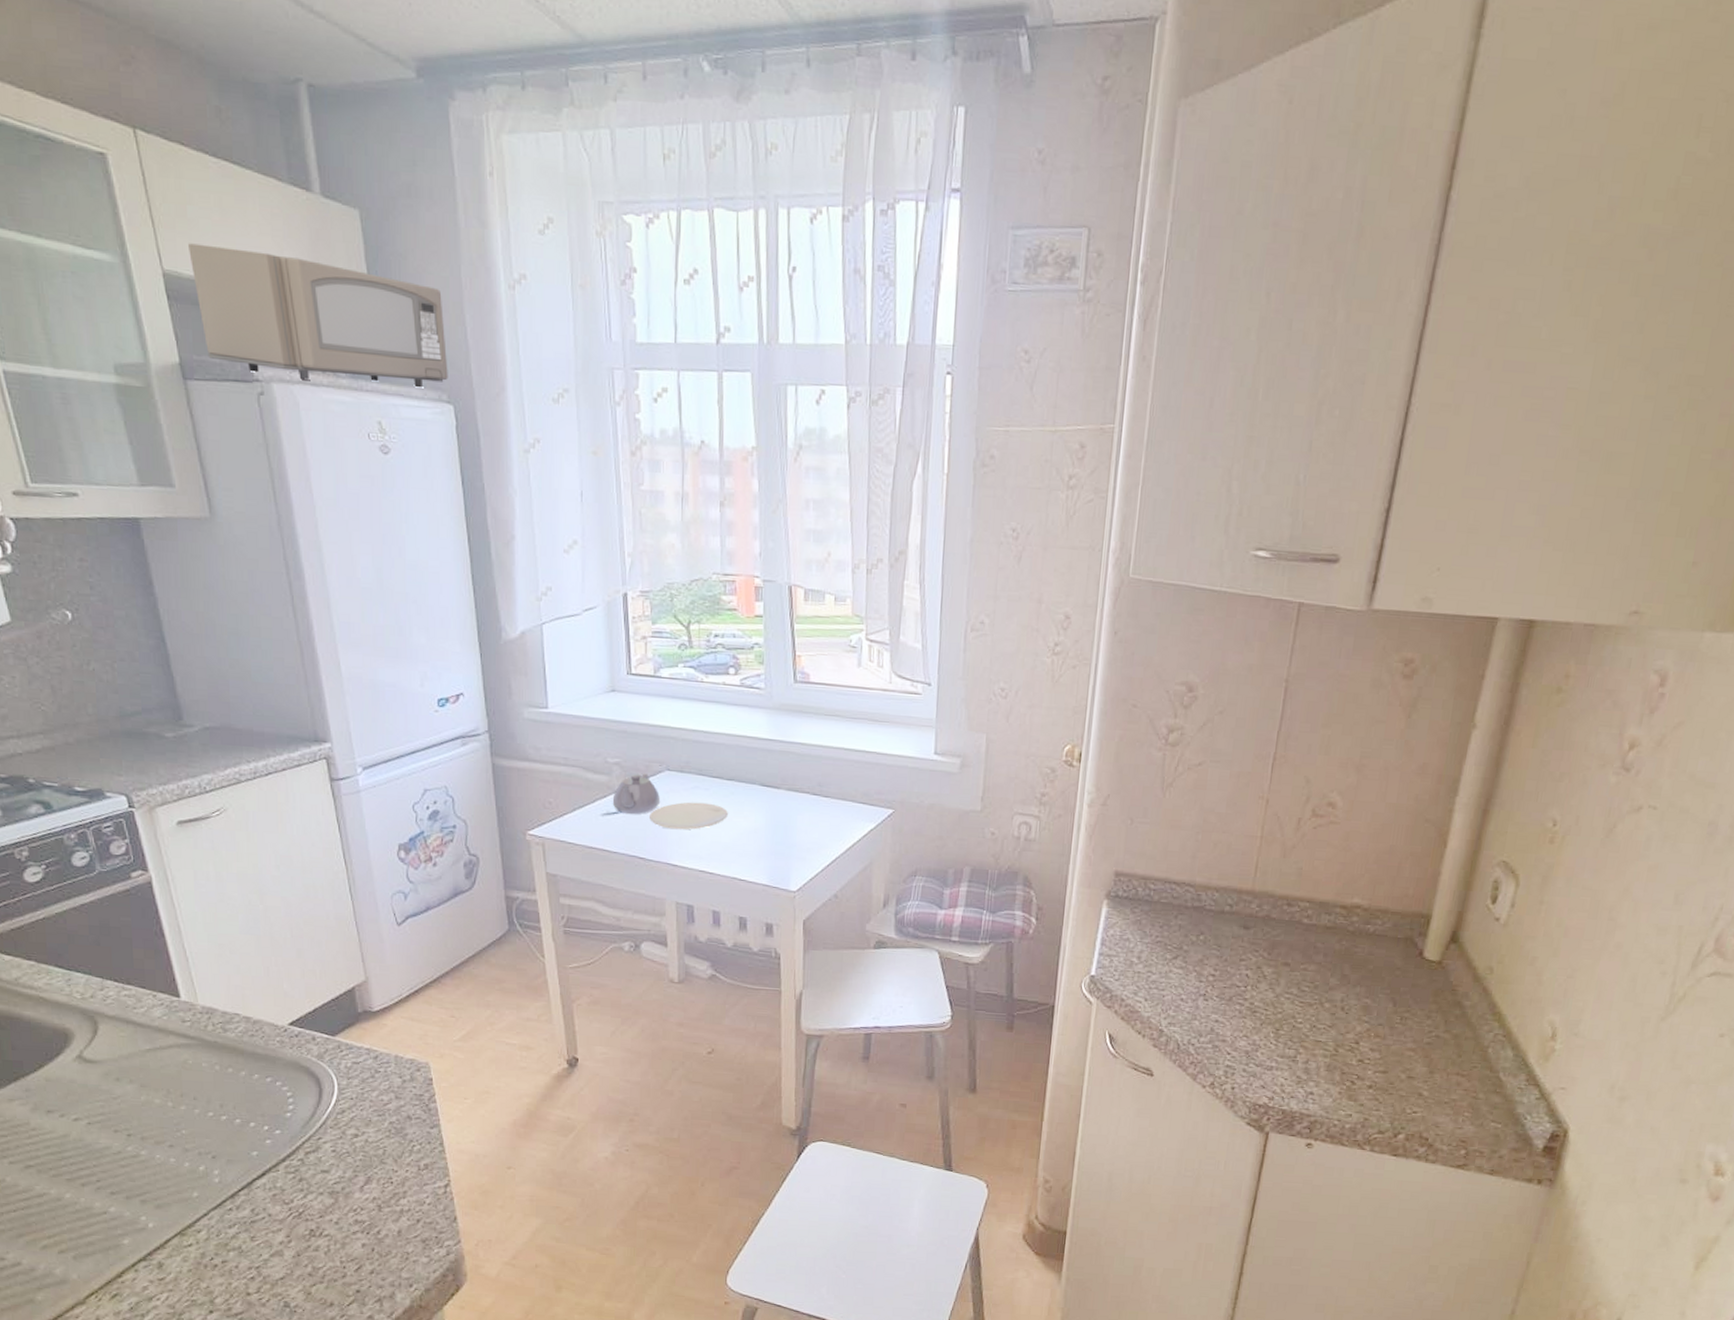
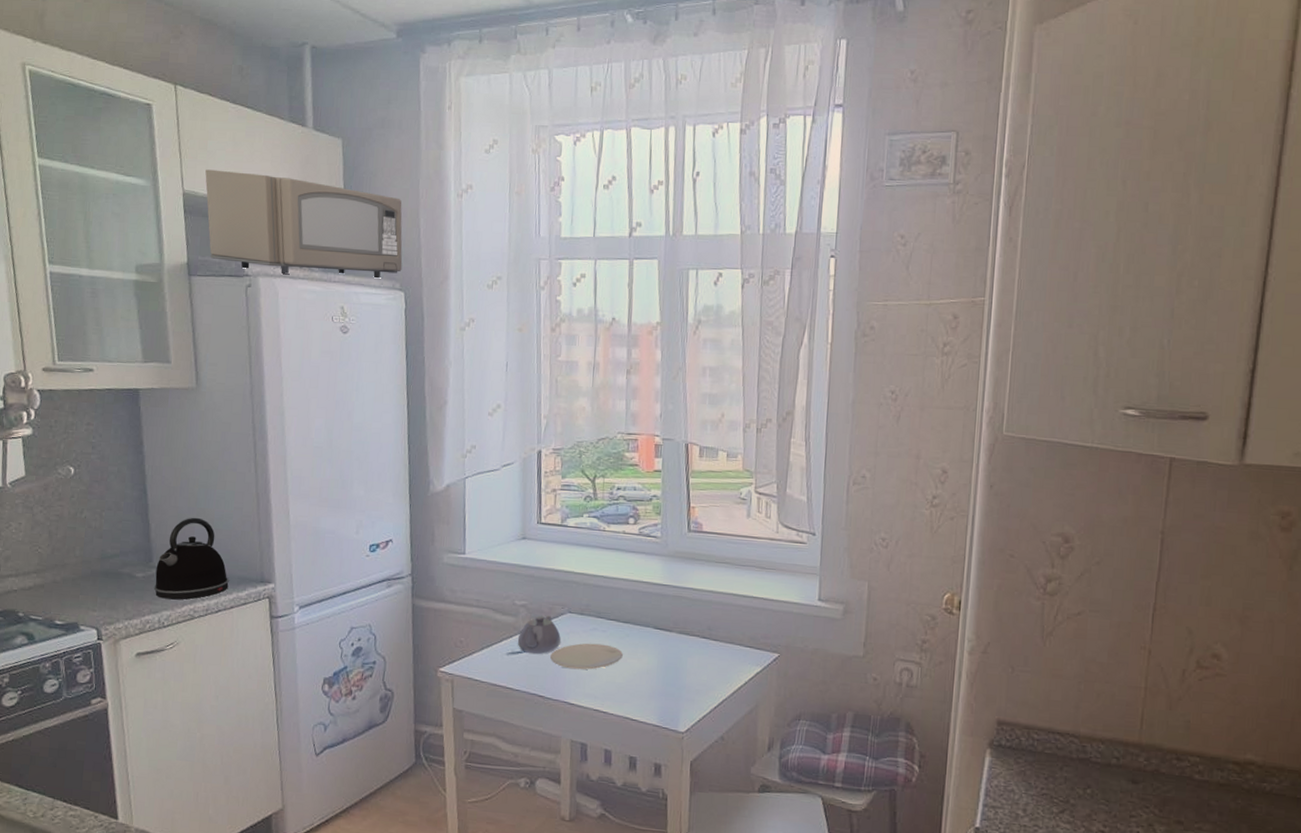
kettle: none [188,669,277,762] -> present [153,517,229,600]

